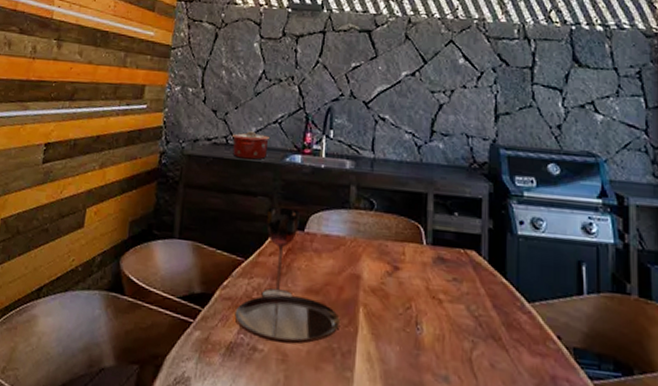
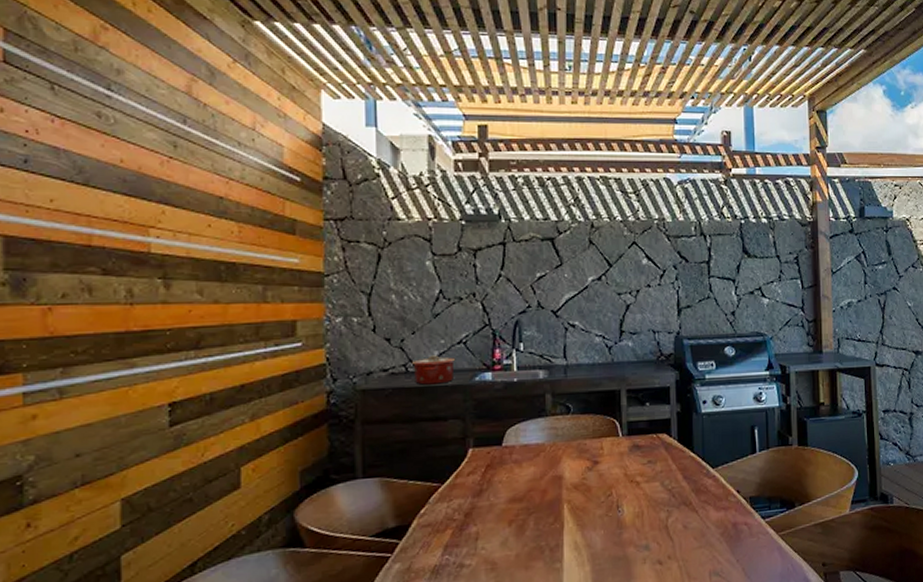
plate: present [234,294,340,345] -> none [436,507,545,555]
wineglass: present [261,206,300,298] -> none [461,425,496,516]

